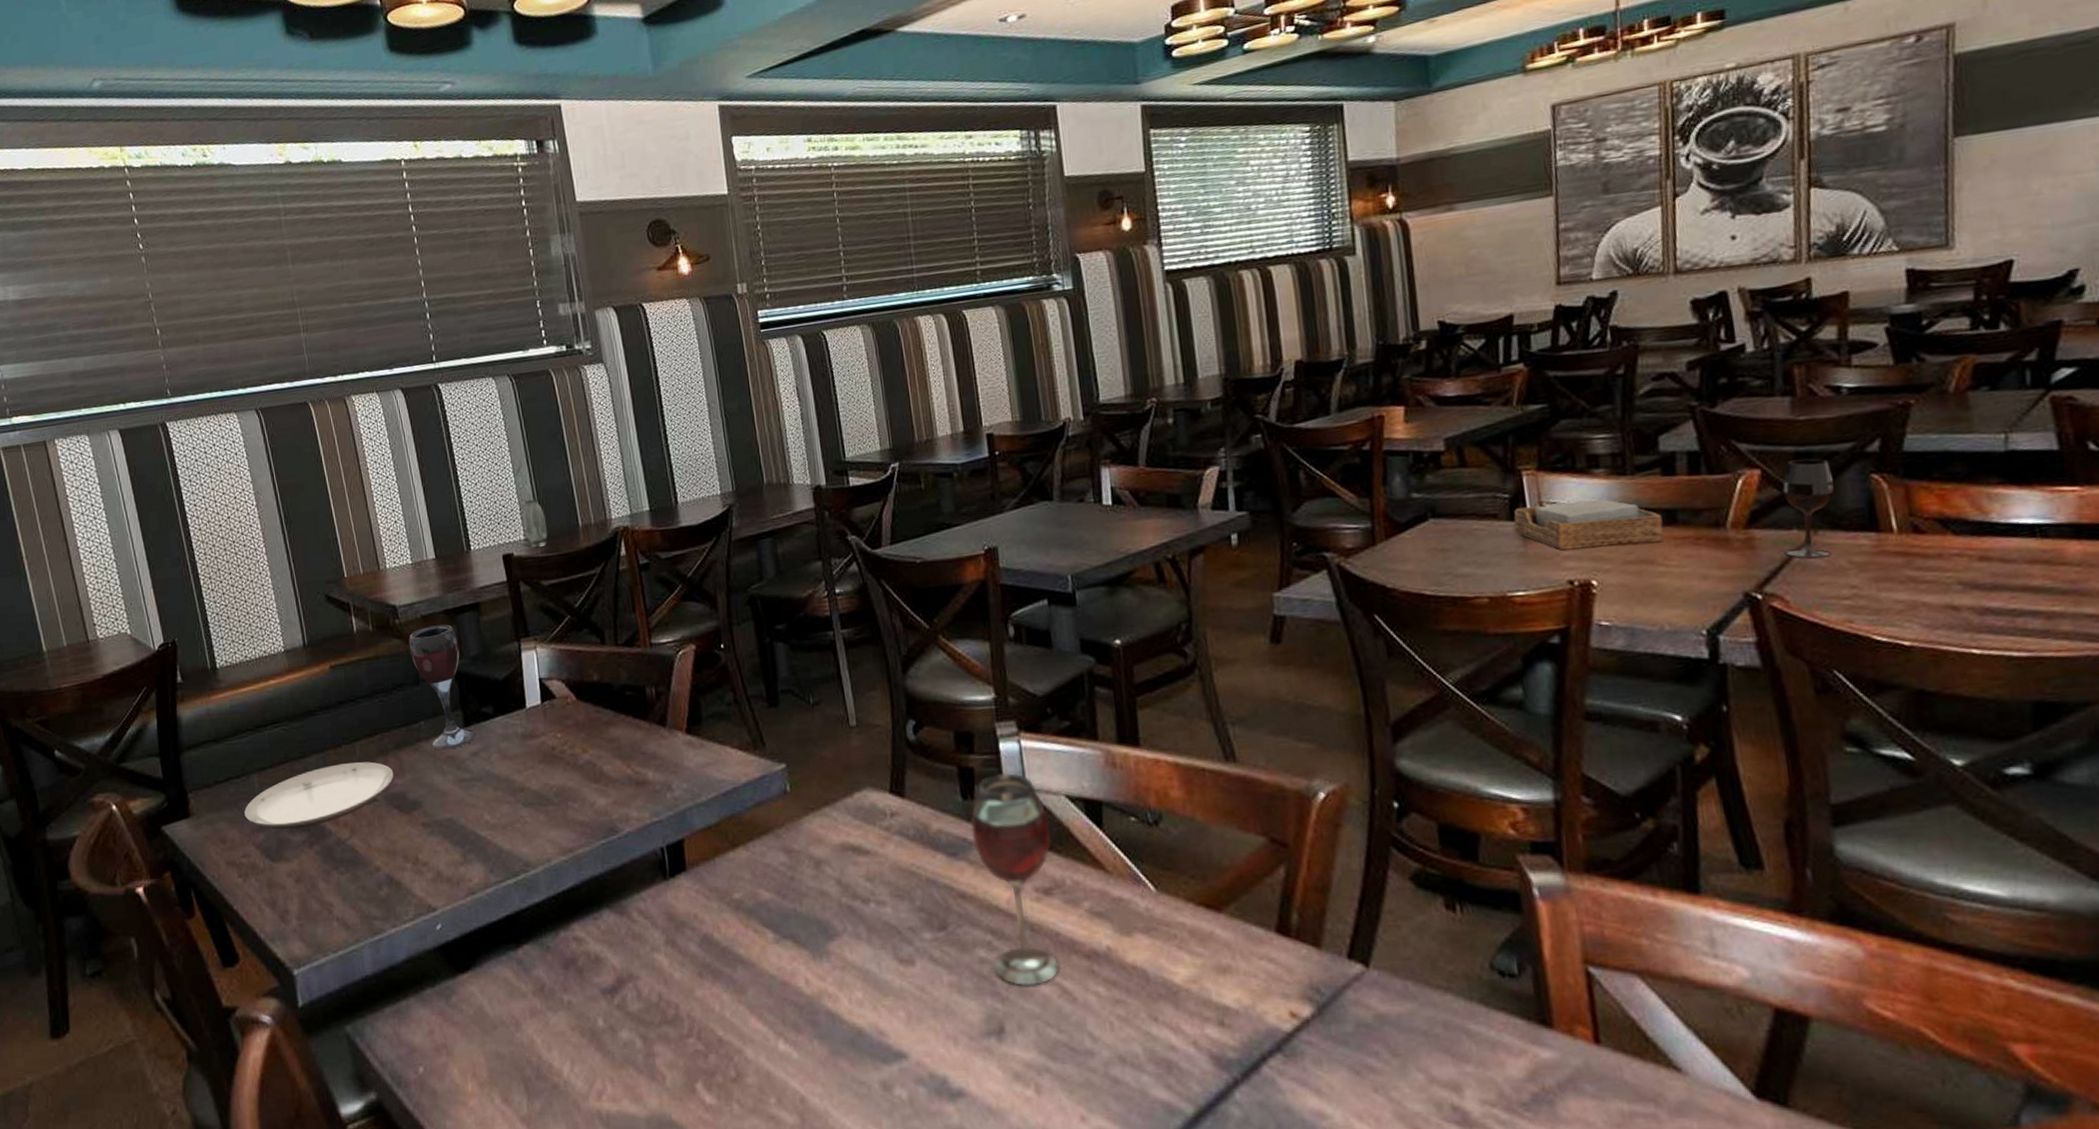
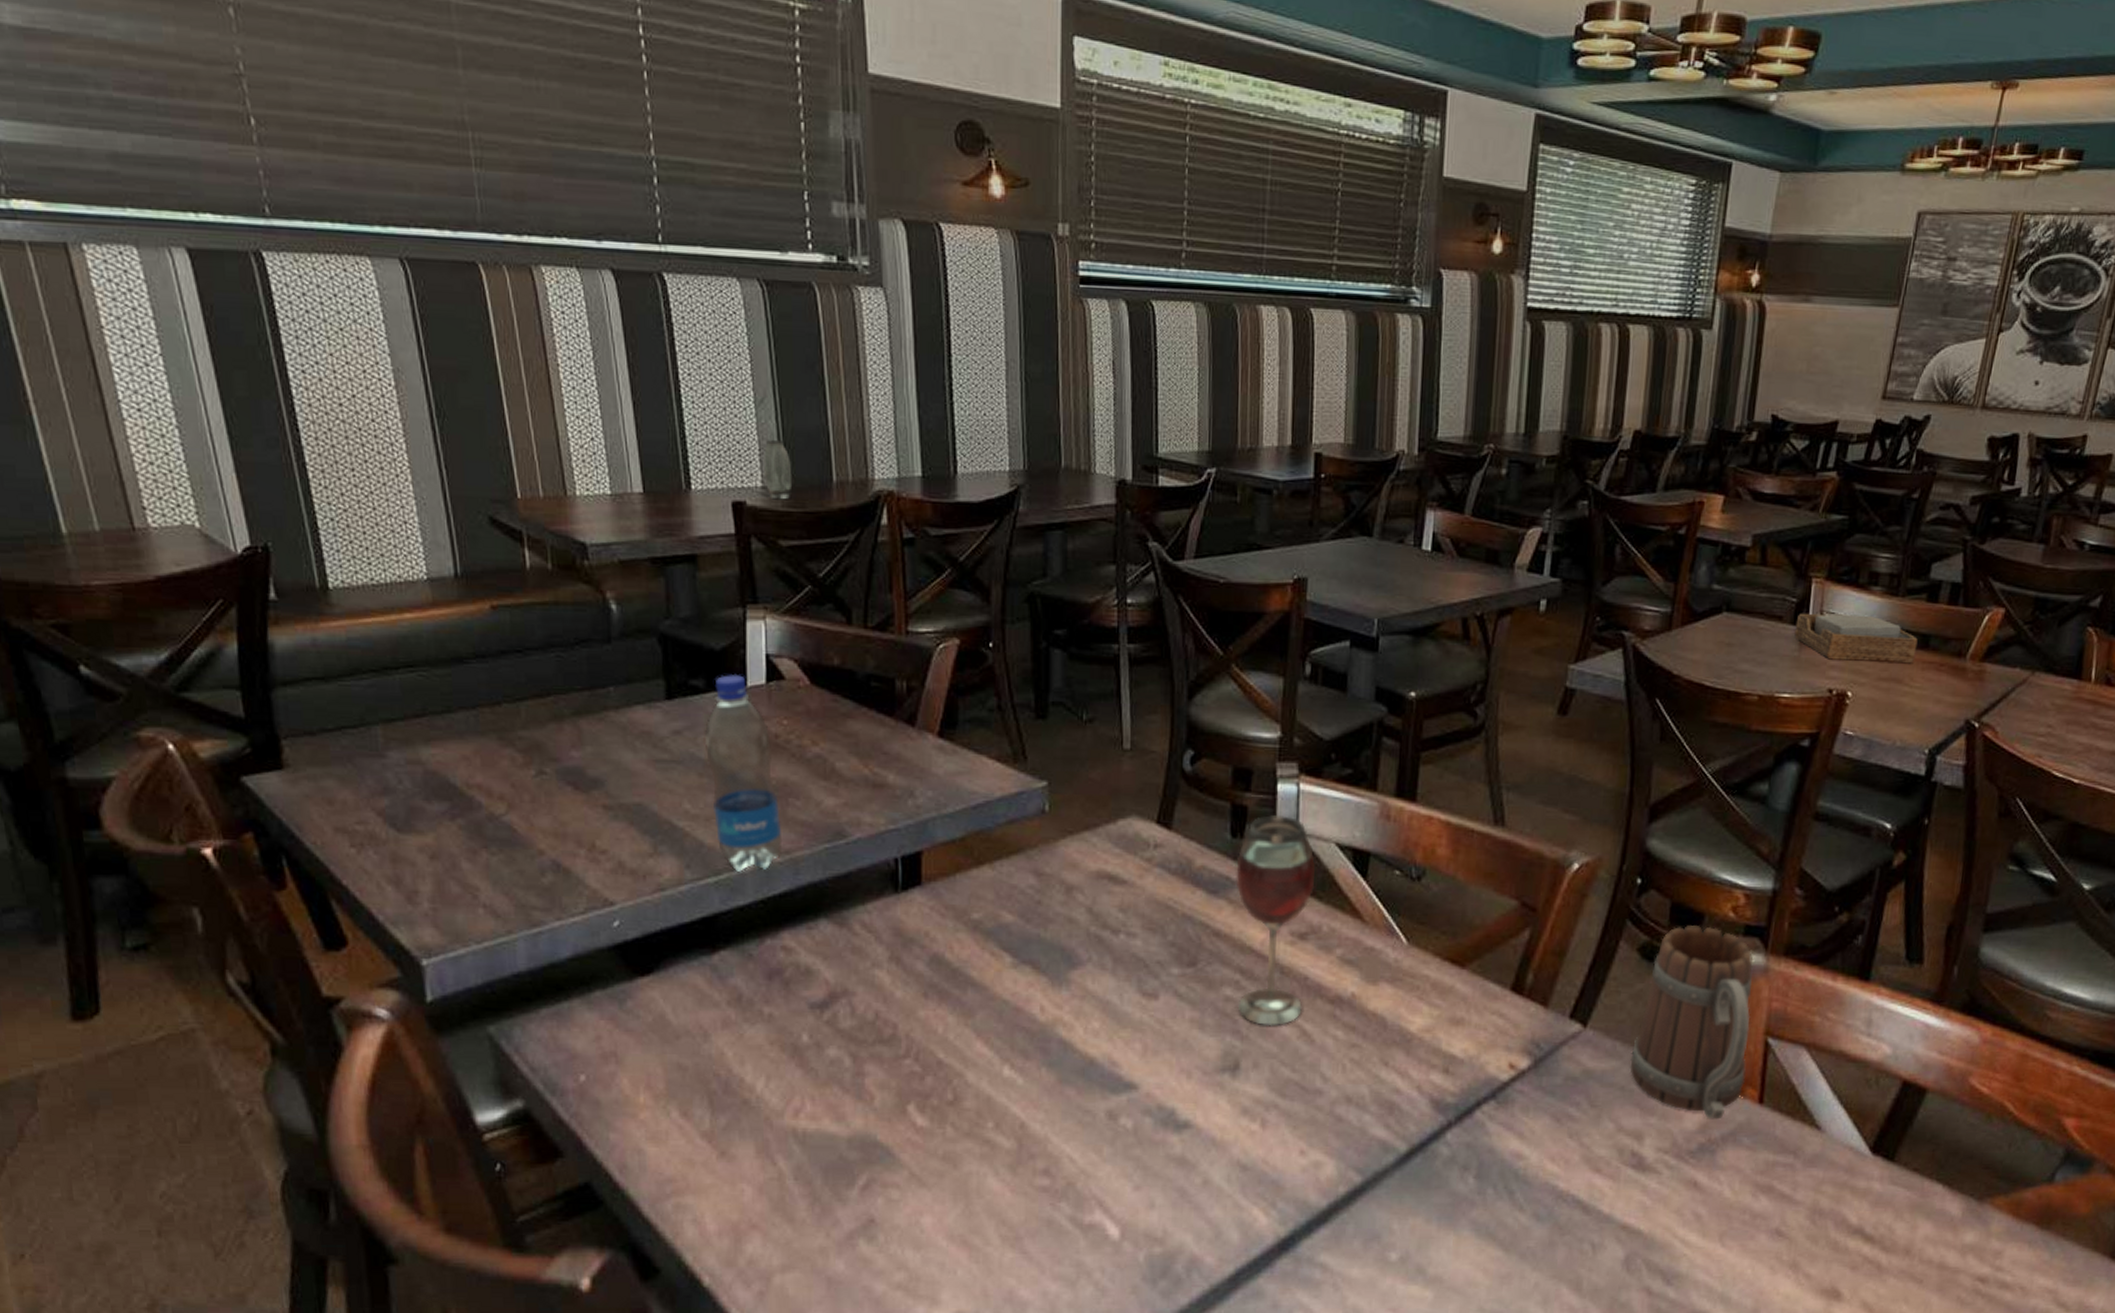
plate: present [244,761,394,829] -> none [362,725,570,796]
cup: present [409,624,477,751] -> none [600,574,681,724]
bottle: none [495,699,566,872] -> present [704,675,783,872]
beer mug: none [1427,847,1573,1065] -> present [1630,926,1753,1120]
wine glass: present [1782,458,1834,559] -> none [2005,604,2059,698]

